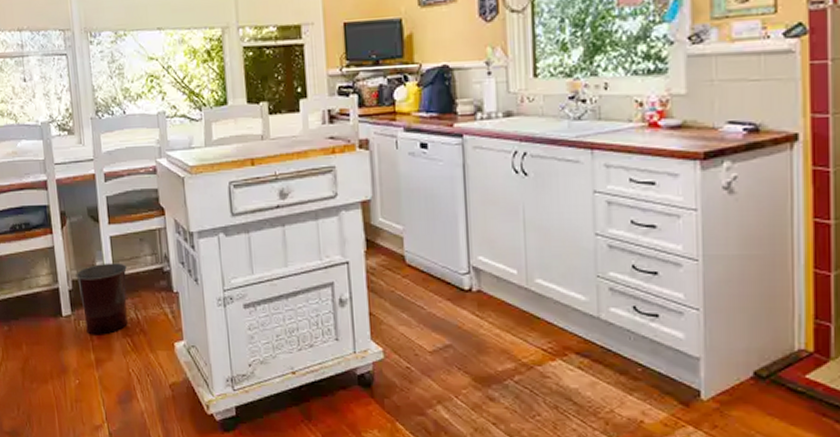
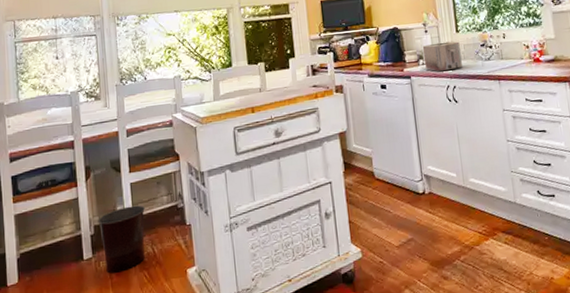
toaster: none [482,89,539,133] -> present [422,41,463,73]

